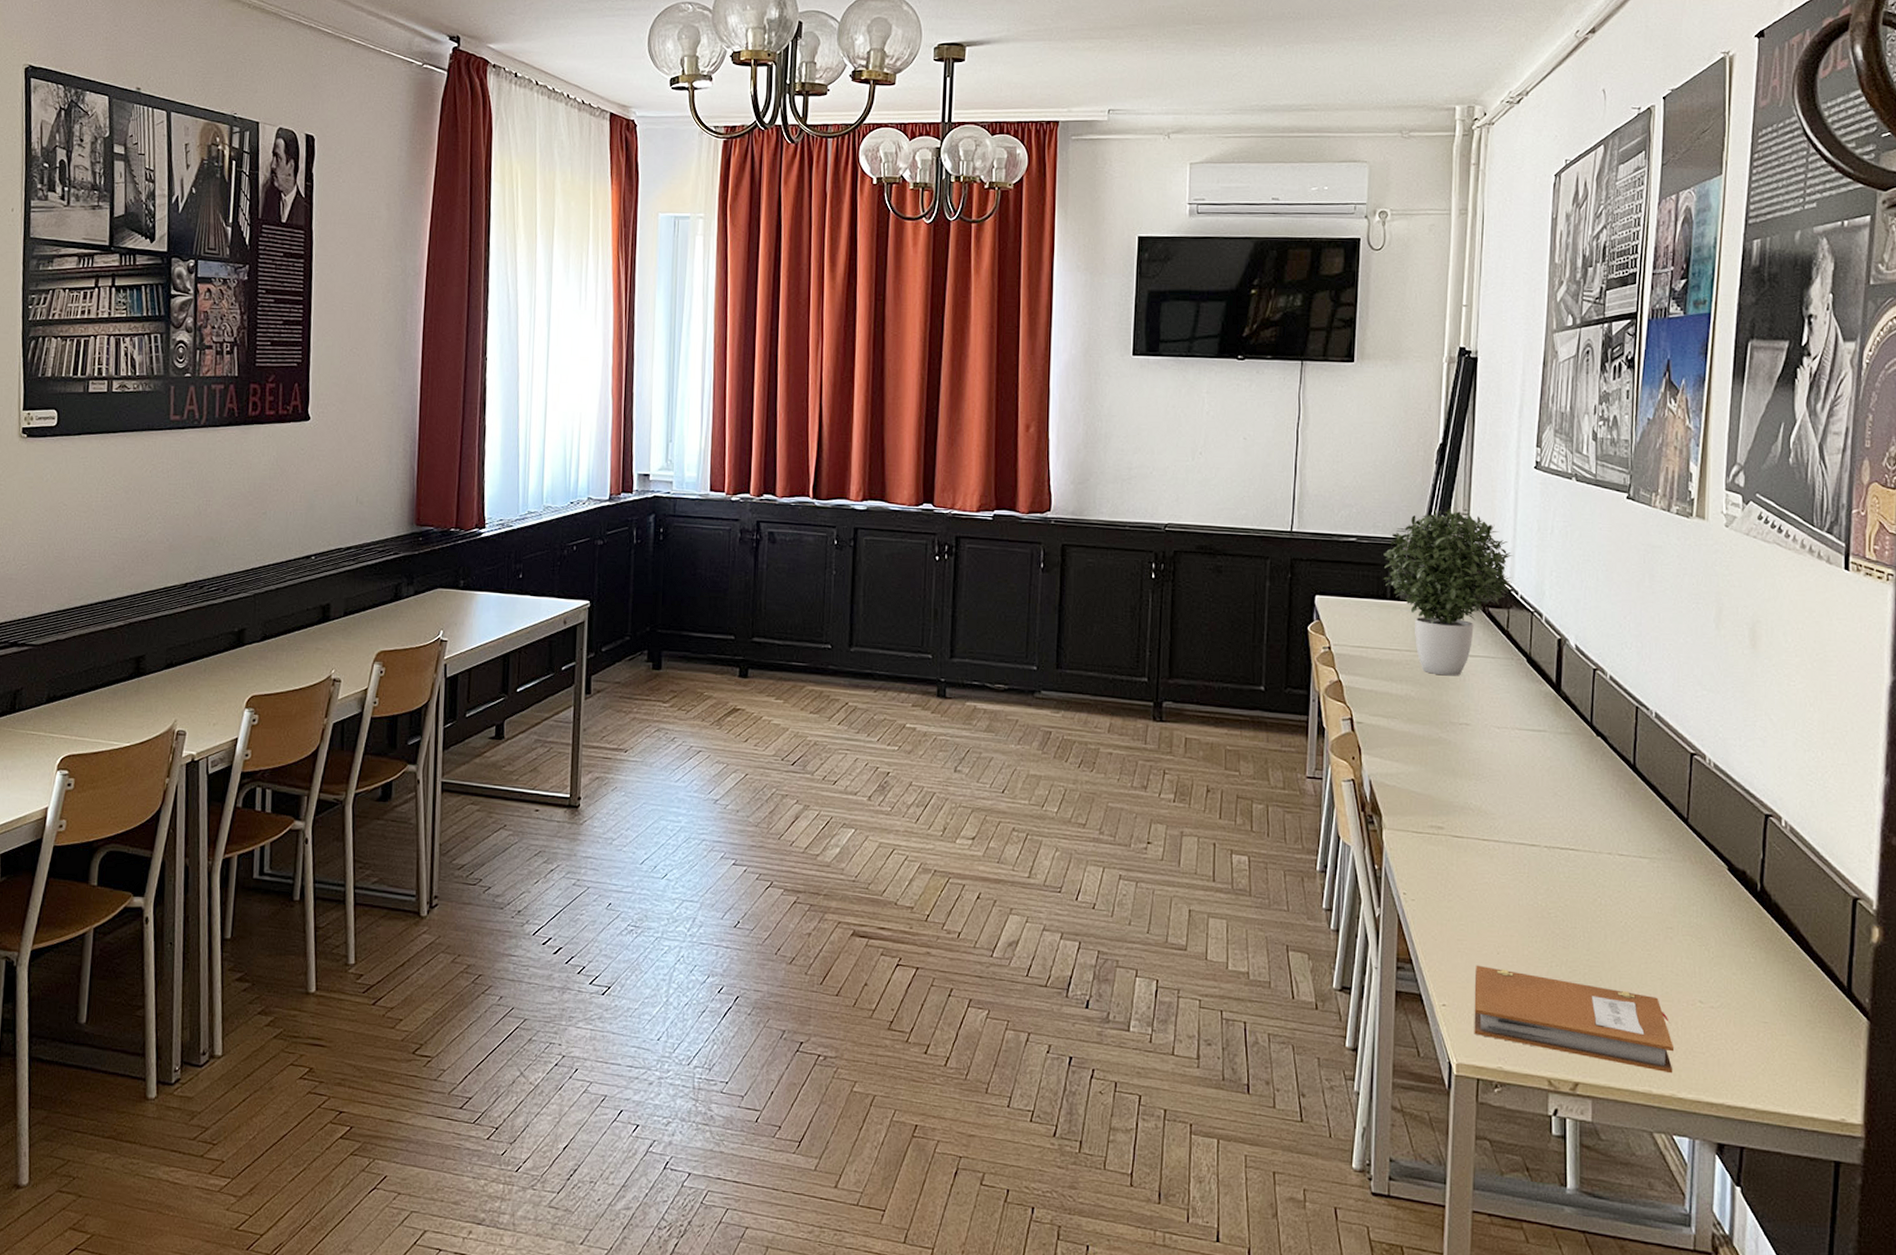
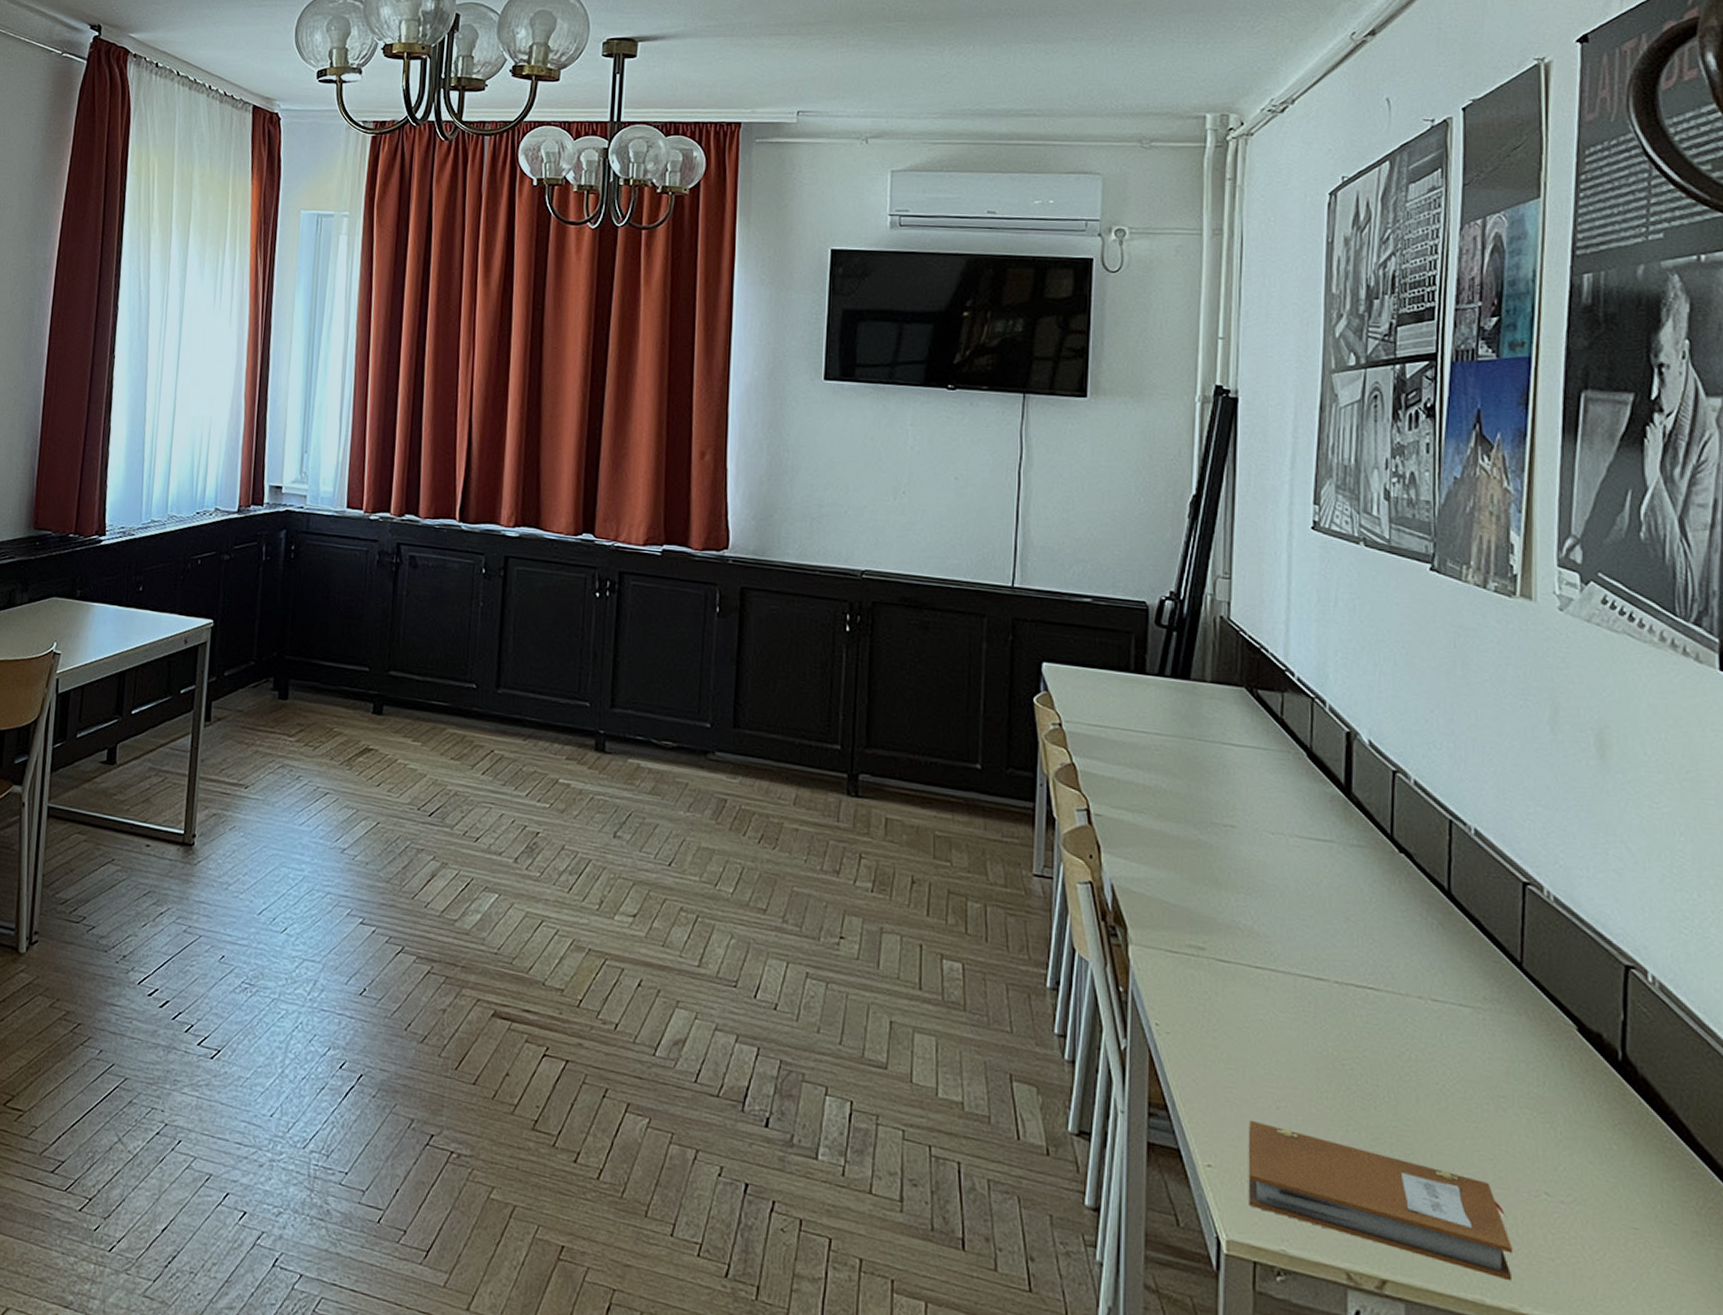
potted plant: present [1383,508,1513,676] -> none [1125,570,1287,768]

